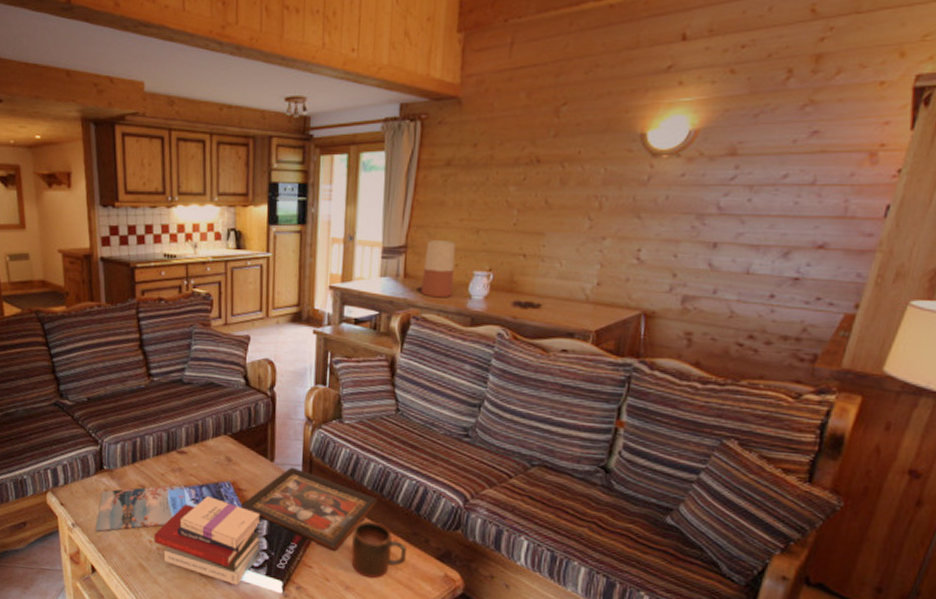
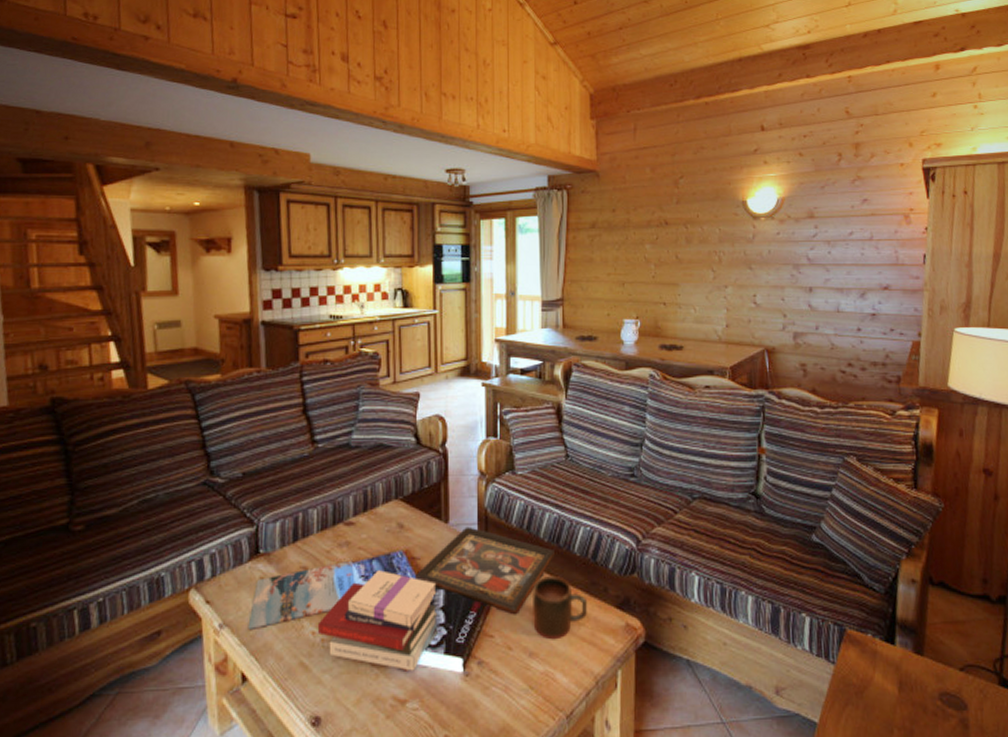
vase: present [421,240,455,298] -> none [579,293,607,345]

